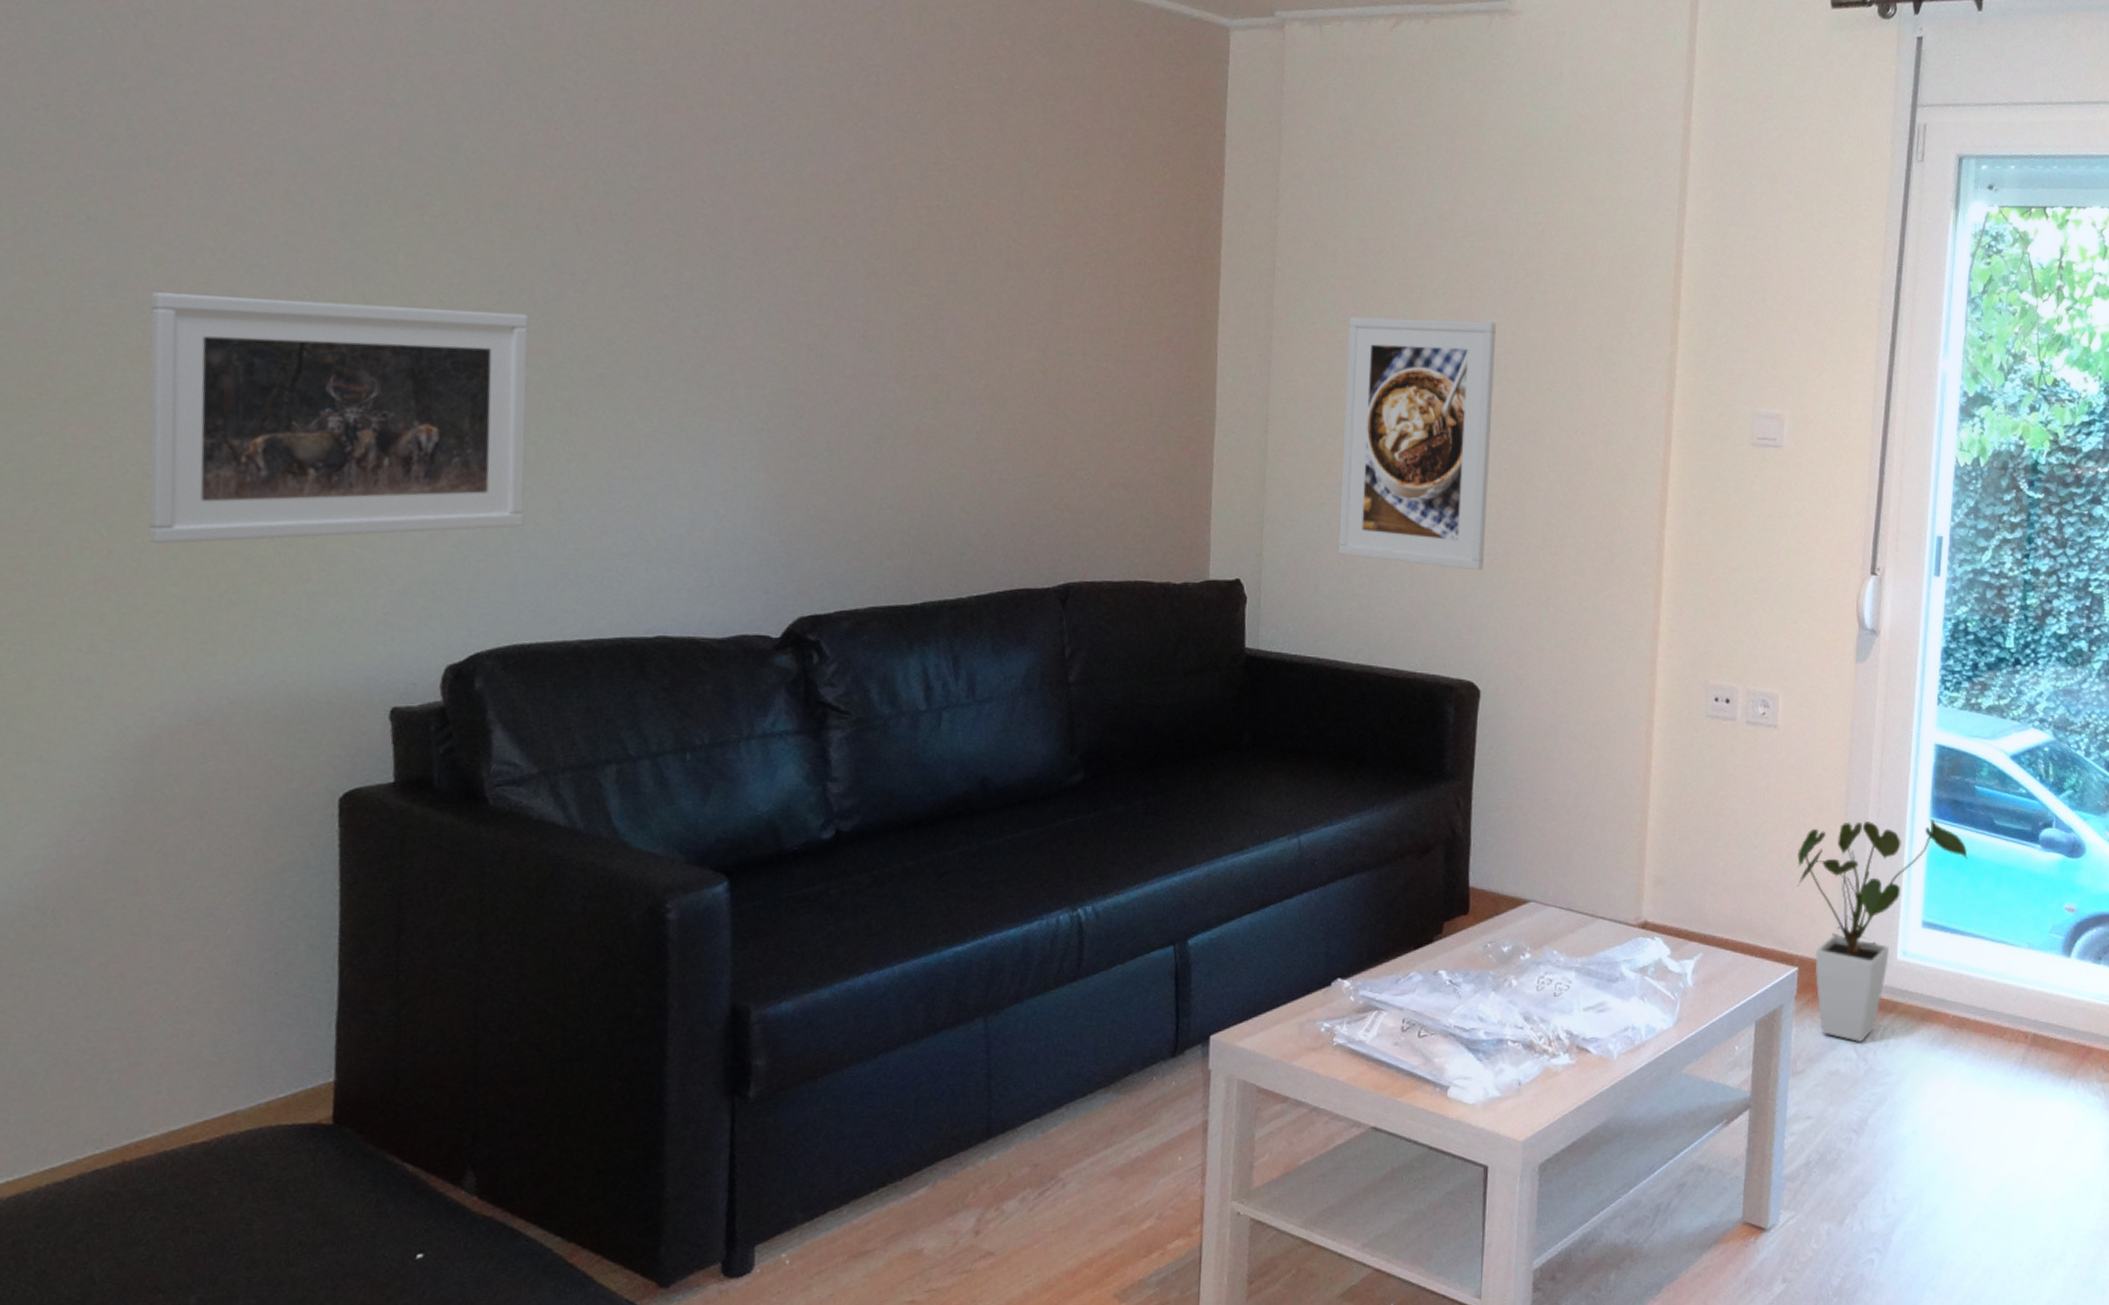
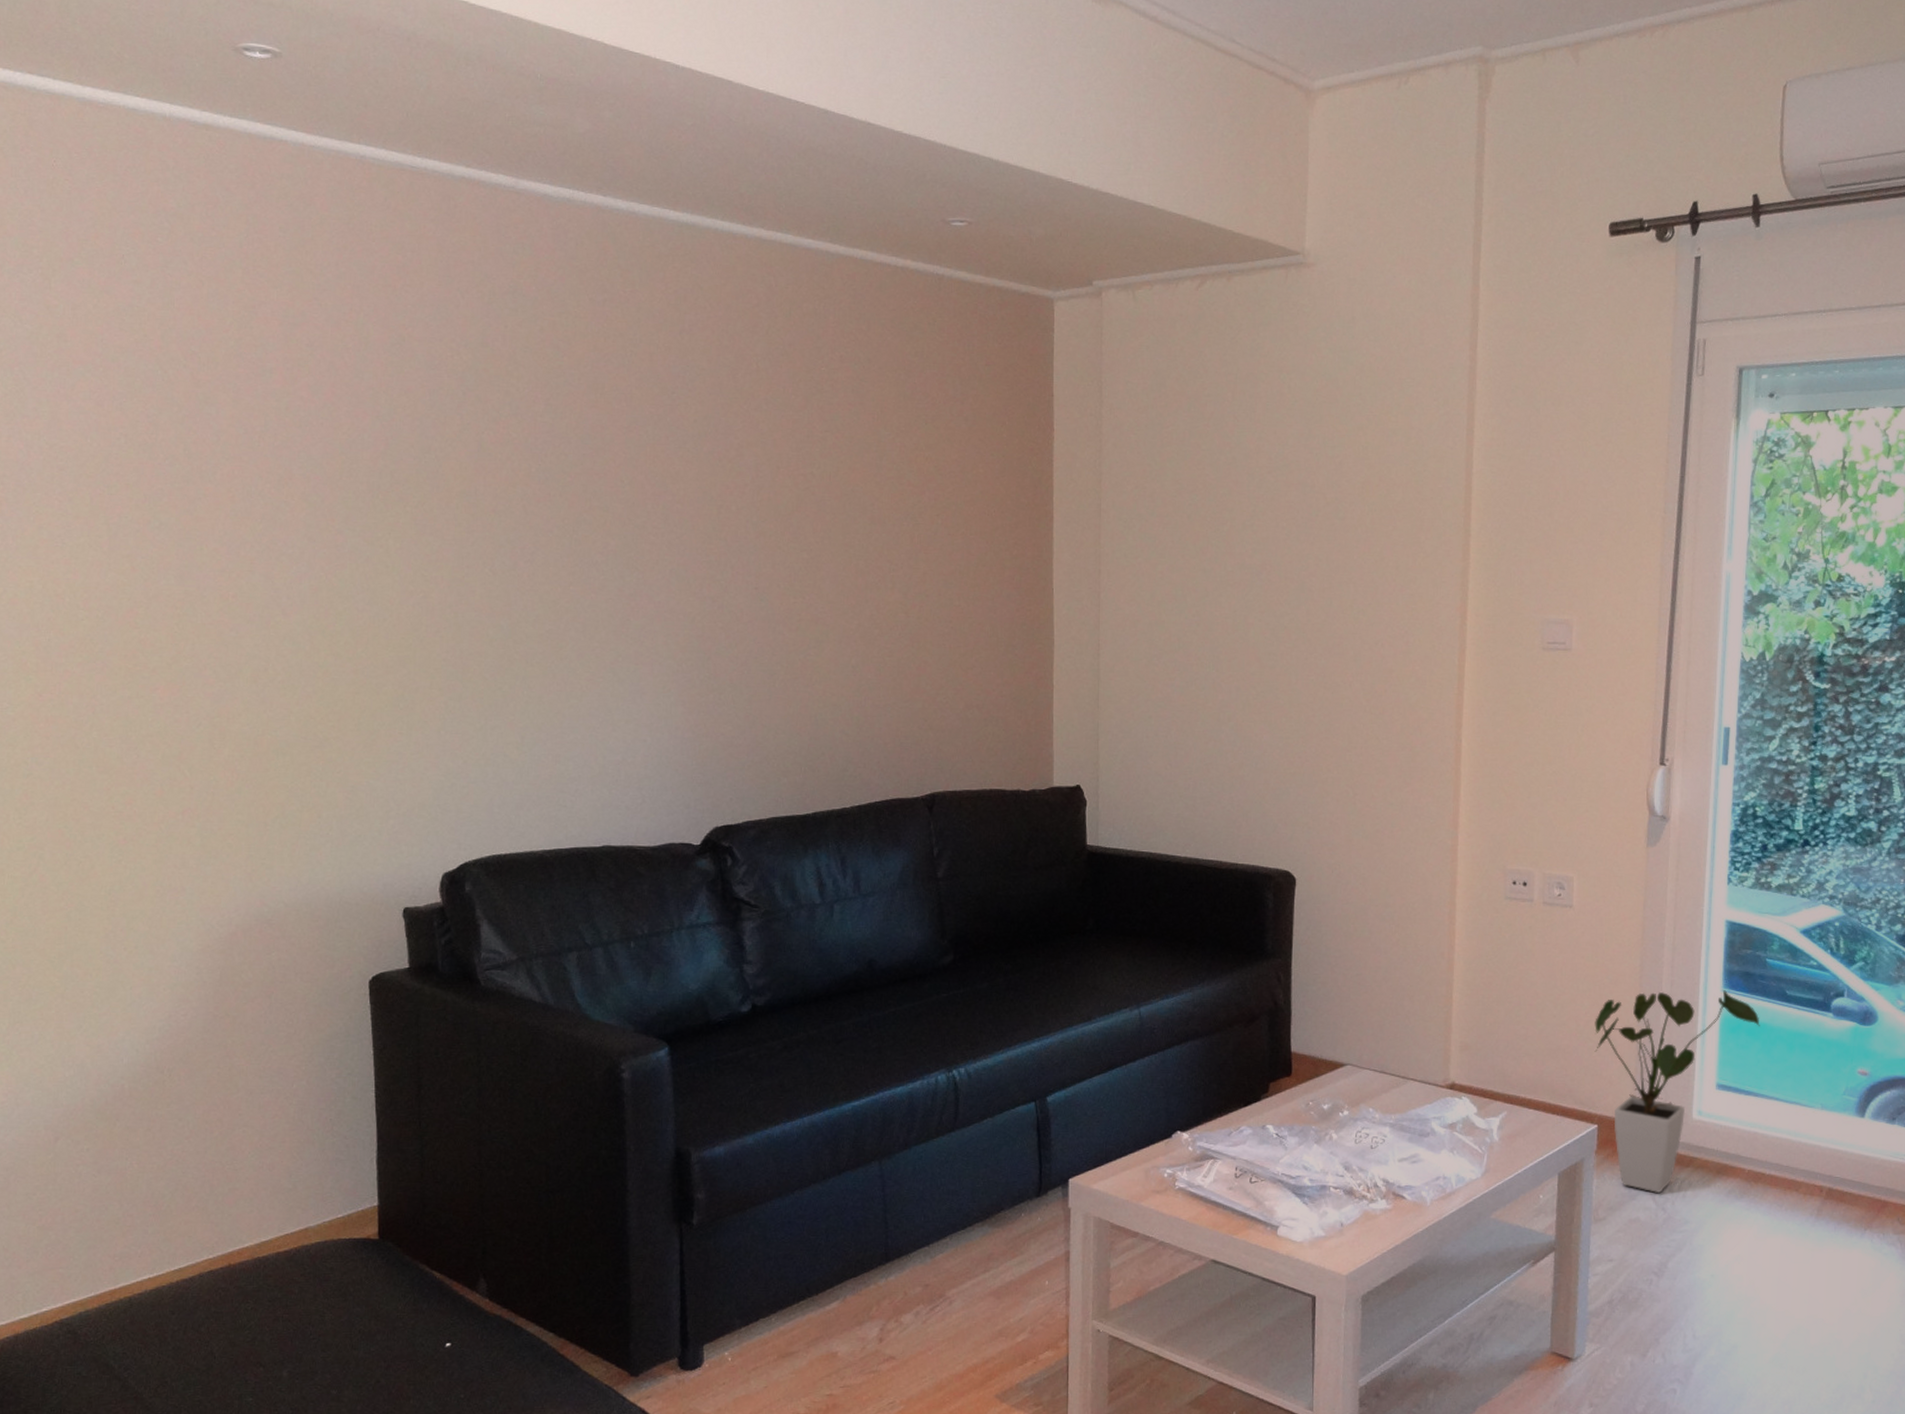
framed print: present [148,292,529,544] -> none [209,580,496,781]
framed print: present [1338,316,1497,571] -> none [1165,548,1301,772]

